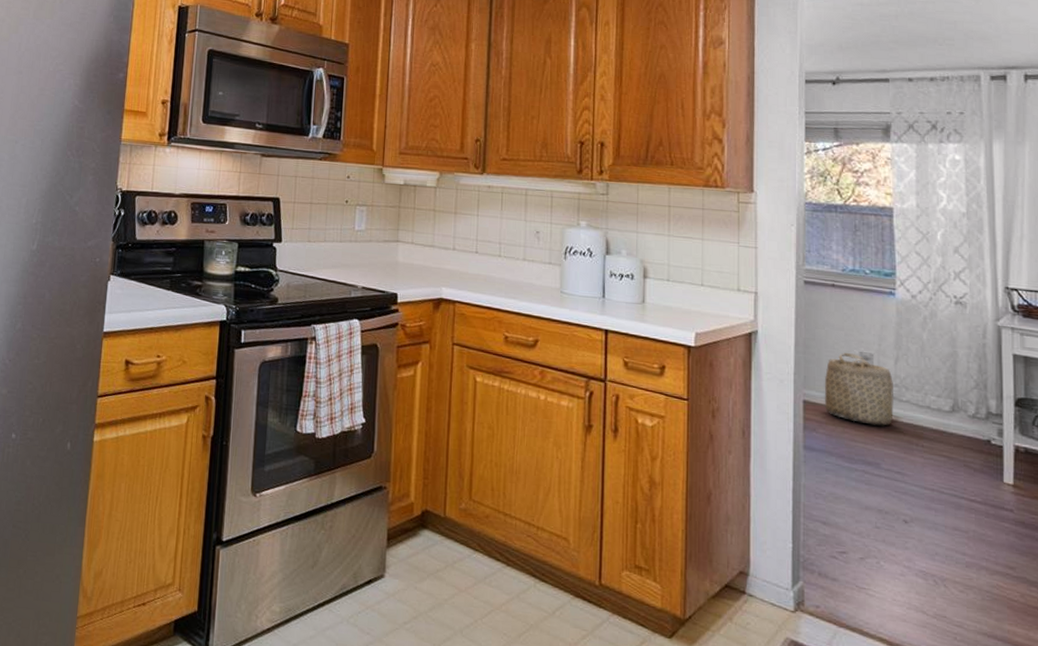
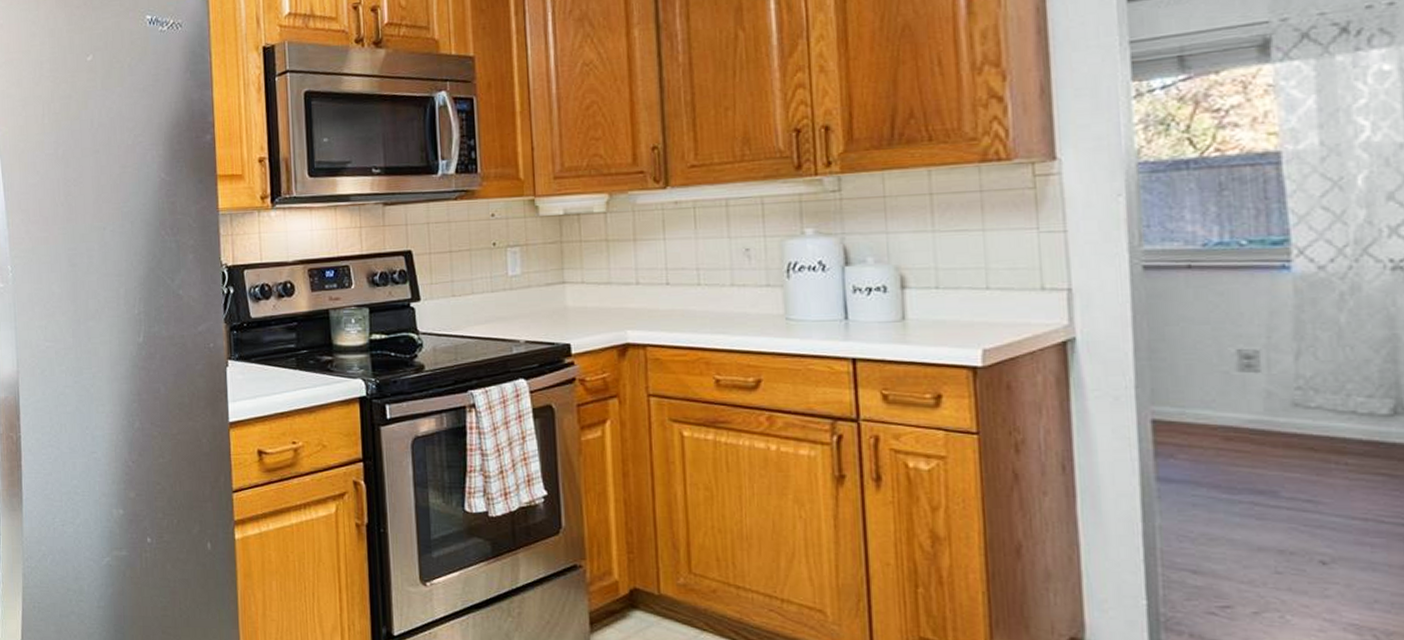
basket: present [824,353,894,426] -> none [1183,353,1297,443]

